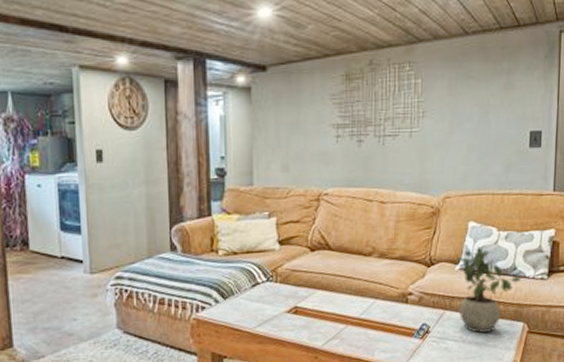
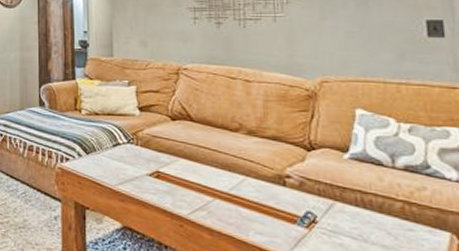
potted plant: present [458,246,522,333] -> none [347,136,440,236]

